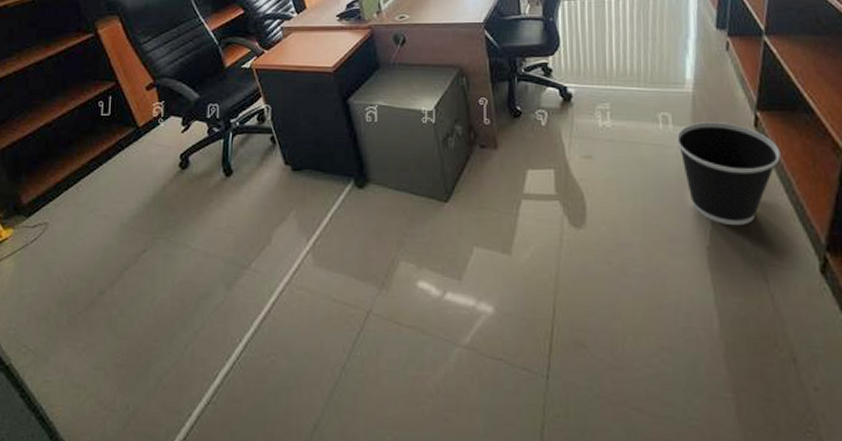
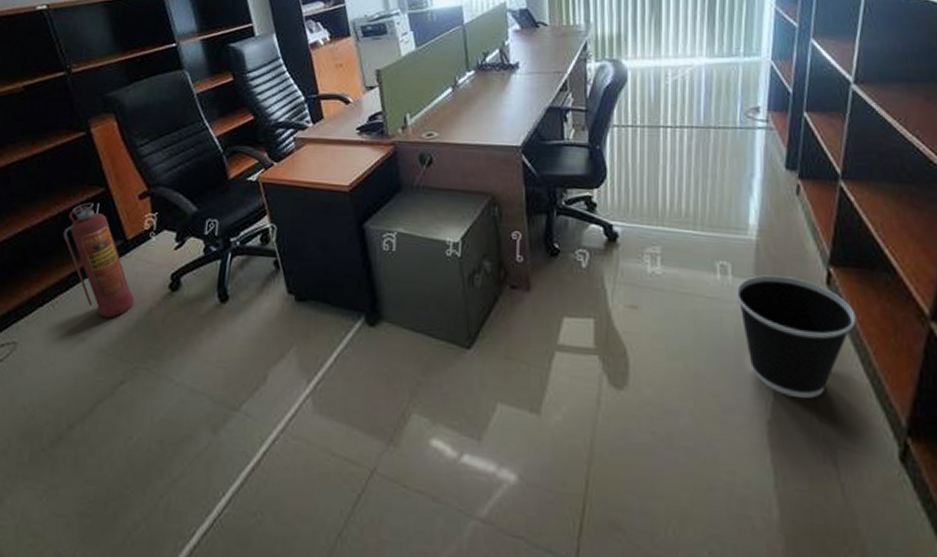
fire extinguisher: none [81,96,148,196] -> present [63,202,134,318]

